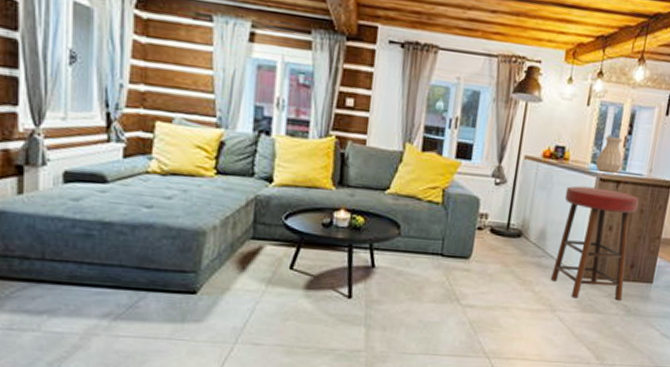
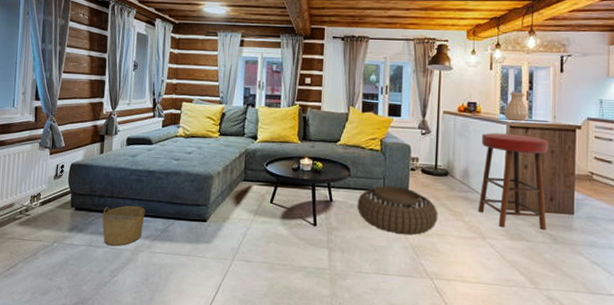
basket: none [26,271,100,330] -> present [101,205,145,247]
pouf: none [406,247,505,308] -> present [357,185,438,235]

